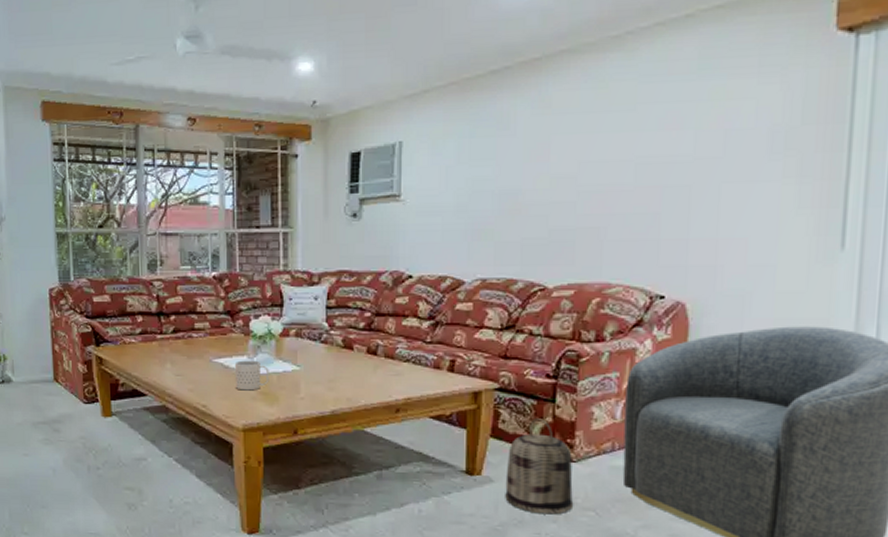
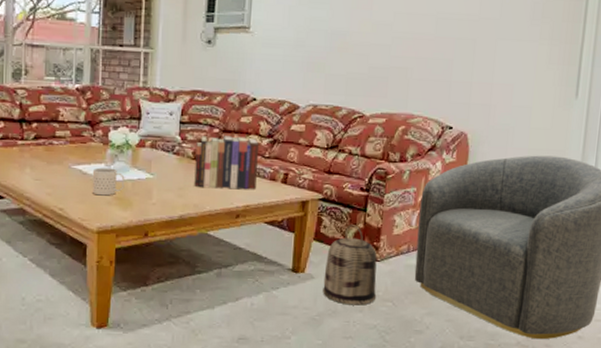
books: none [346,320,418,381] -> present [194,136,259,190]

